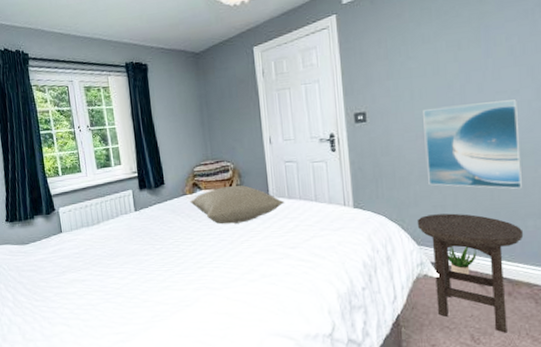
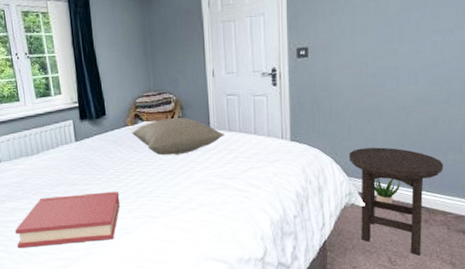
hardback book: none [75,261,180,322] -> present [15,191,121,249]
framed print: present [423,99,522,189] -> none [362,39,451,125]

